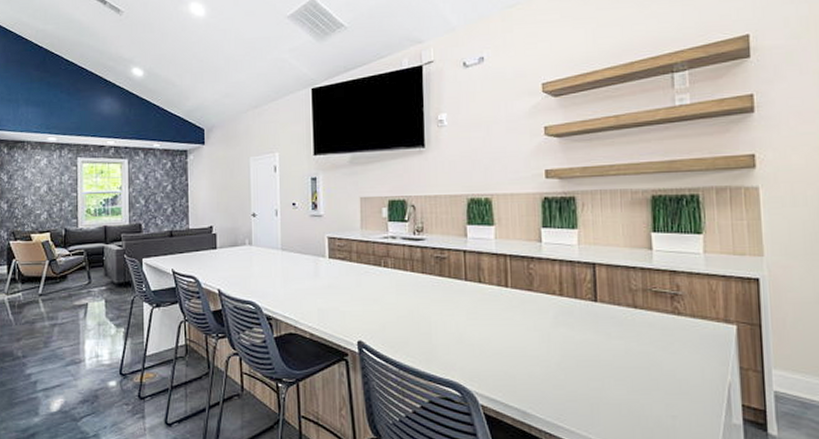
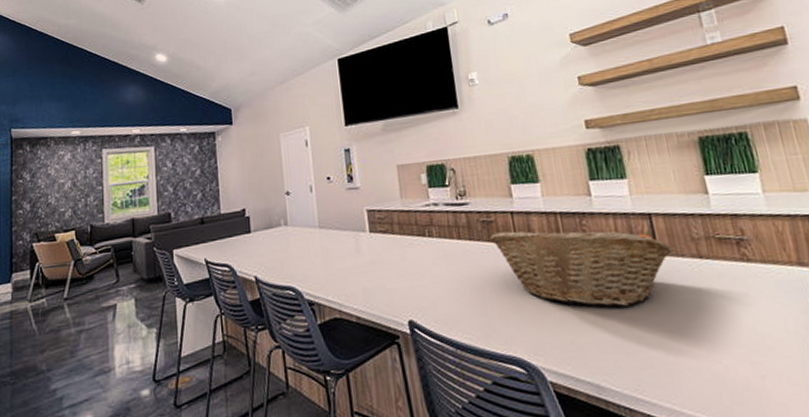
fruit basket: none [441,268,610,345] -> present [490,228,672,307]

